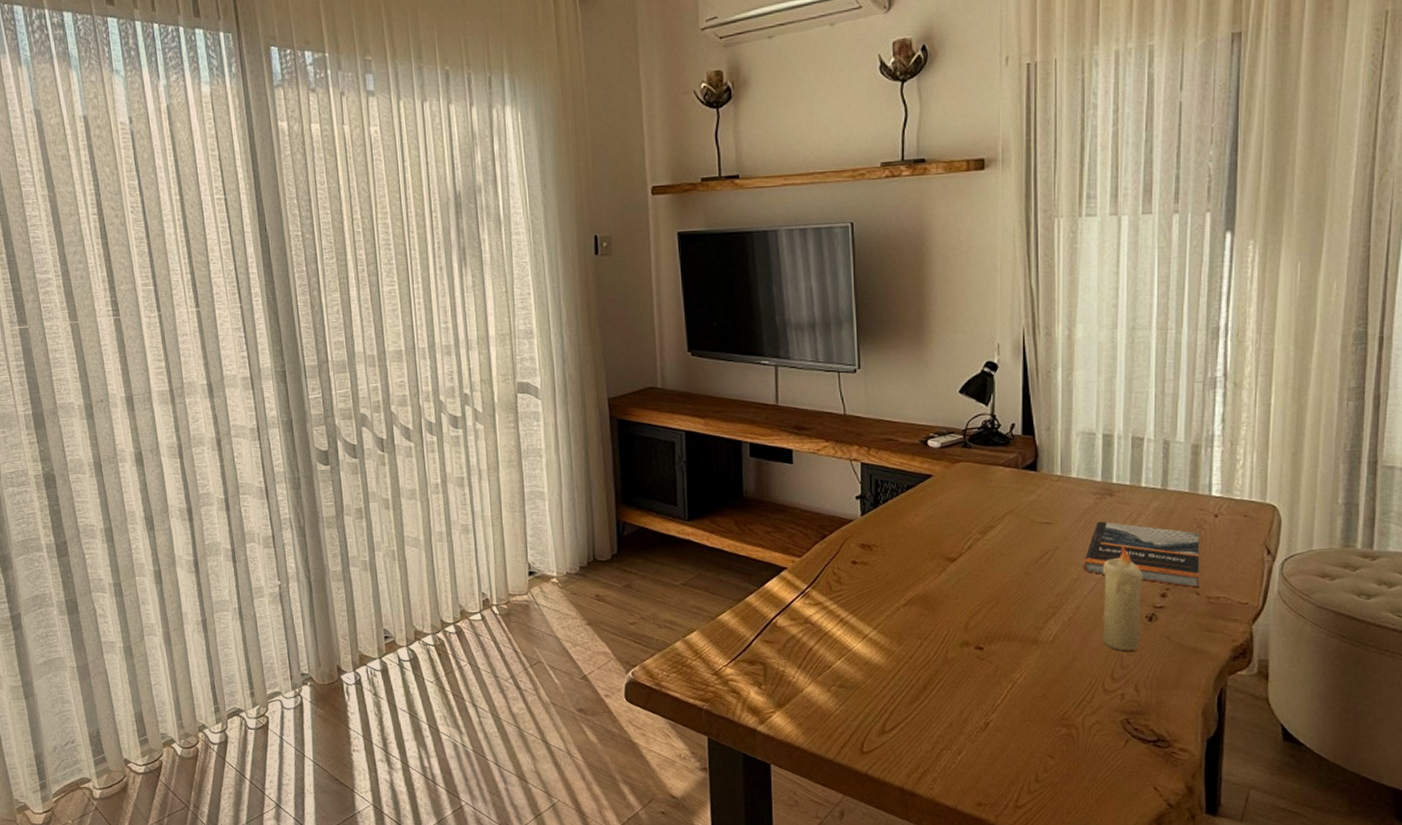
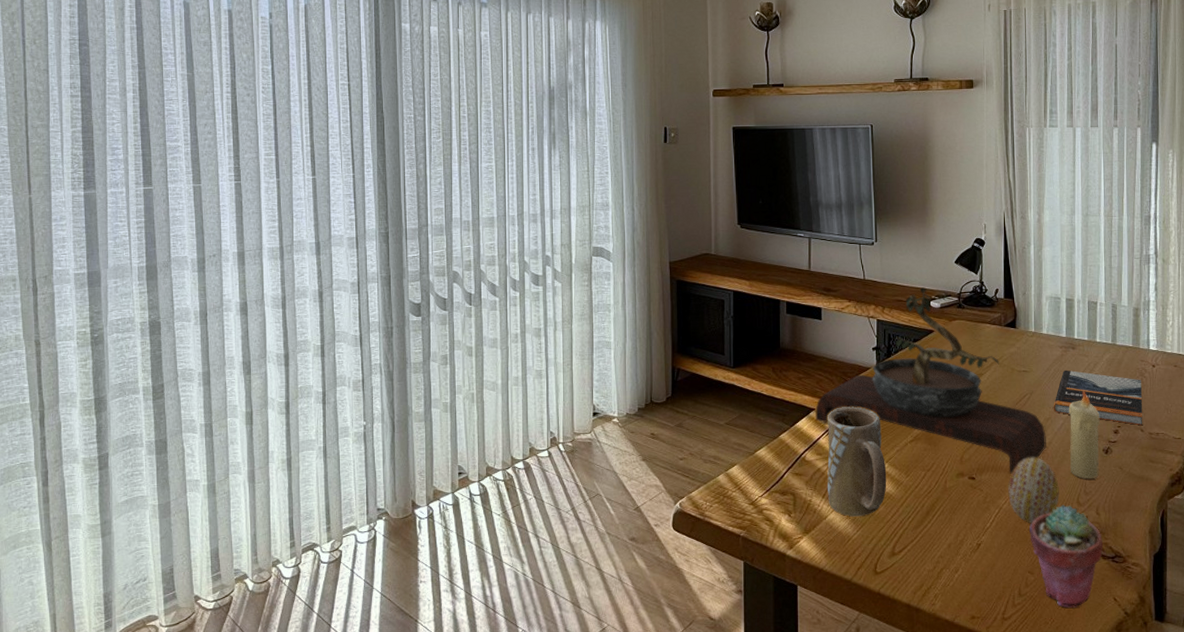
bonsai tree: none [786,423,1073,644] -> present [814,287,1046,474]
mug: none [801,565,875,690] -> present [826,406,887,517]
decorative egg: none [1024,624,1088,701] -> present [1008,457,1059,524]
potted succulent: none [1050,680,1142,796] -> present [1029,504,1103,608]

